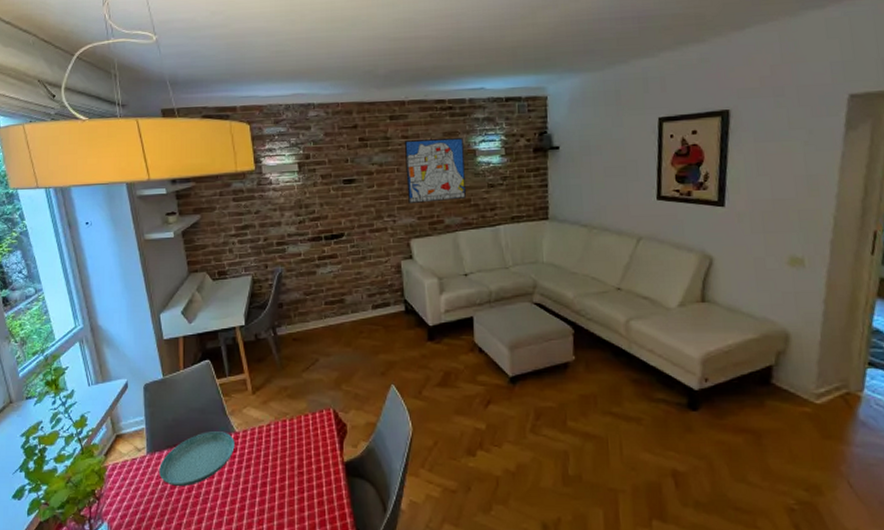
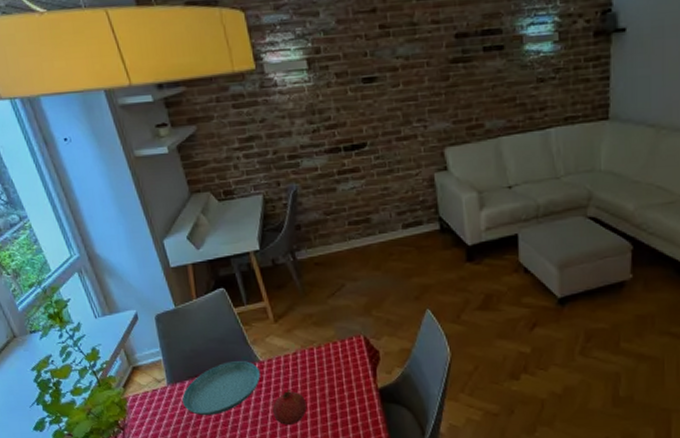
fruit: none [243,461,275,498] -> present [272,390,307,425]
wall art: present [404,138,466,205] -> none [434,21,510,106]

